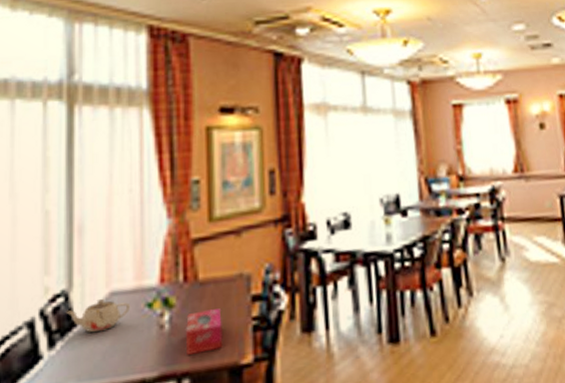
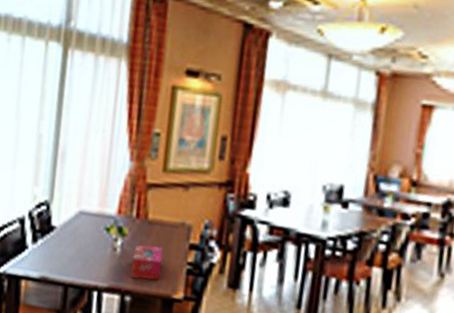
teapot: present [66,298,131,332] -> none [46,214,94,240]

